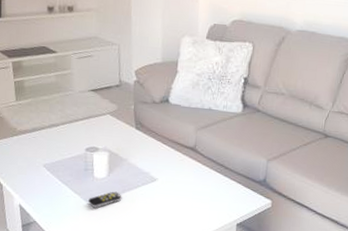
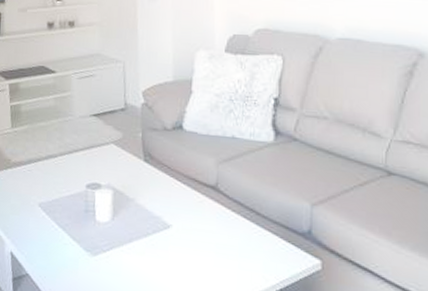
remote control: present [88,191,122,208] -> none [89,239,129,260]

